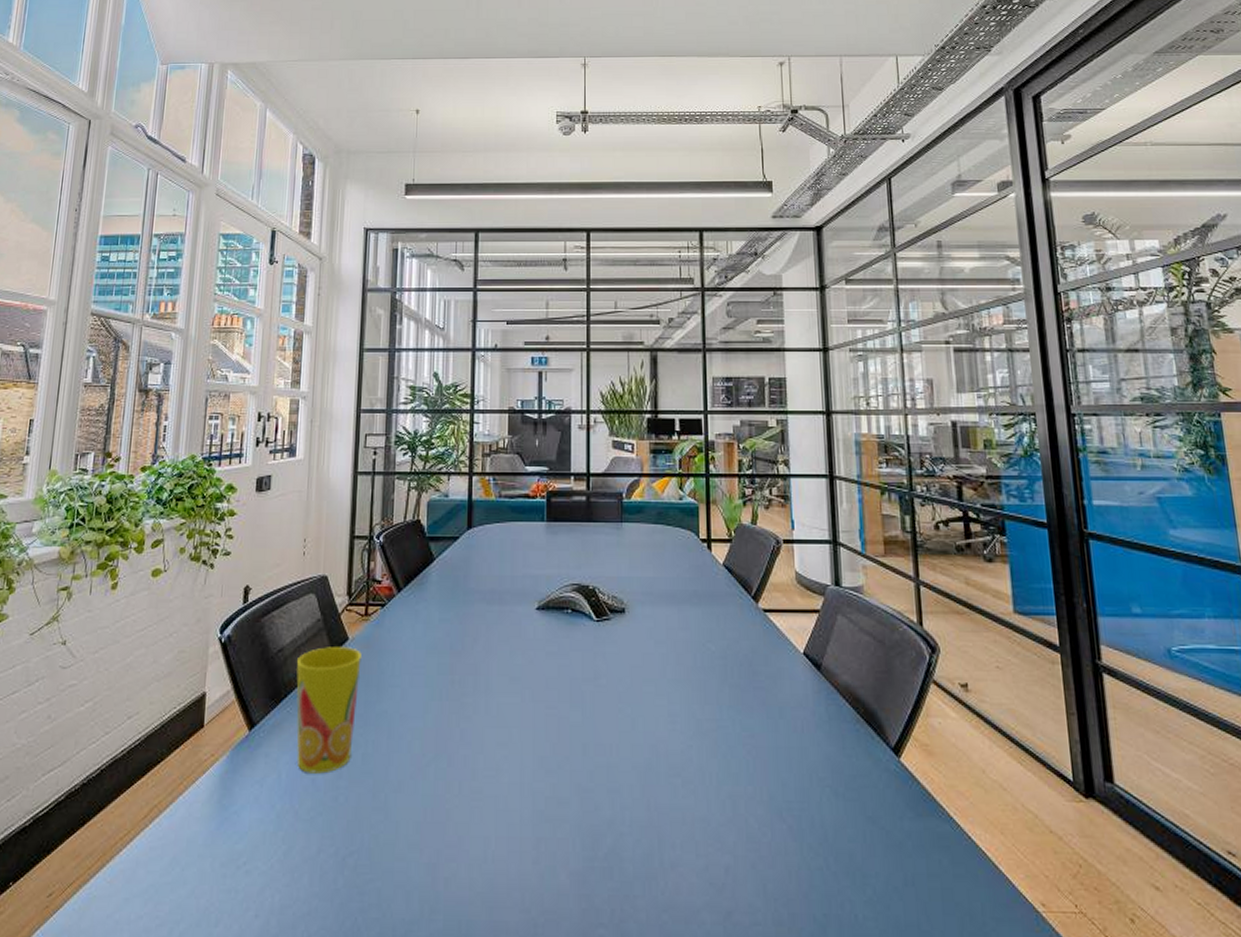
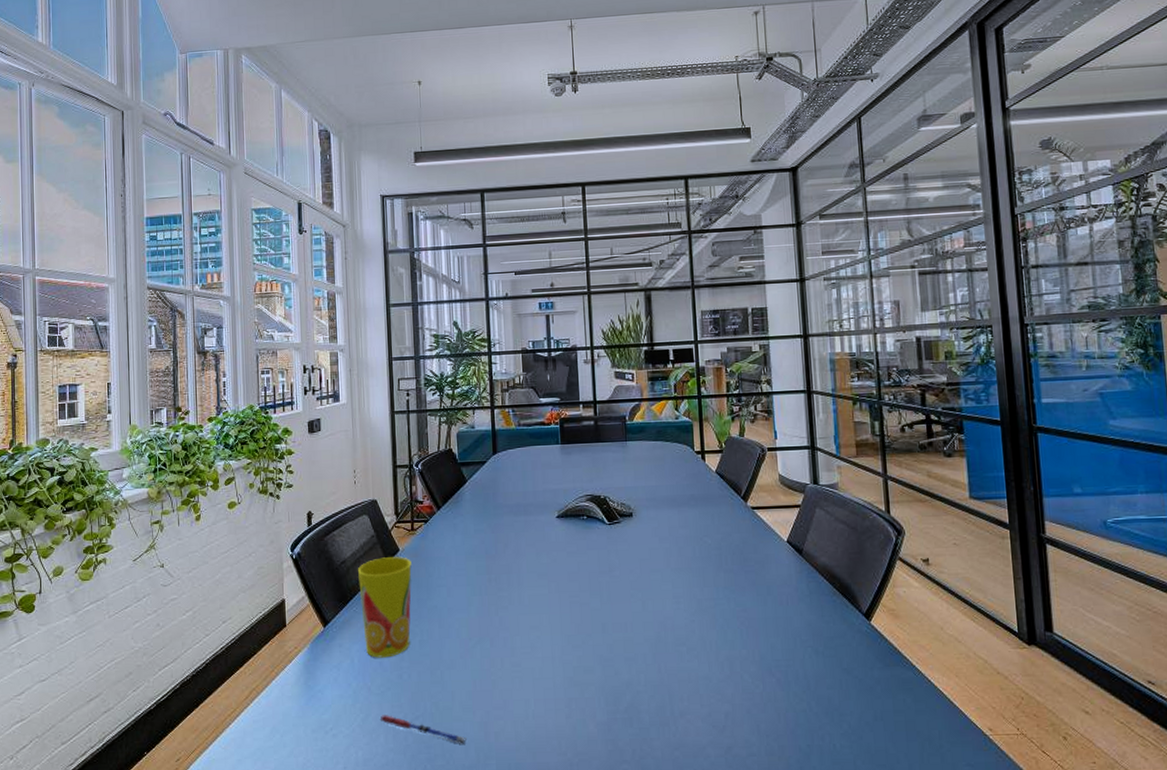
pen: none [305,848,409,892] -> present [379,715,466,744]

